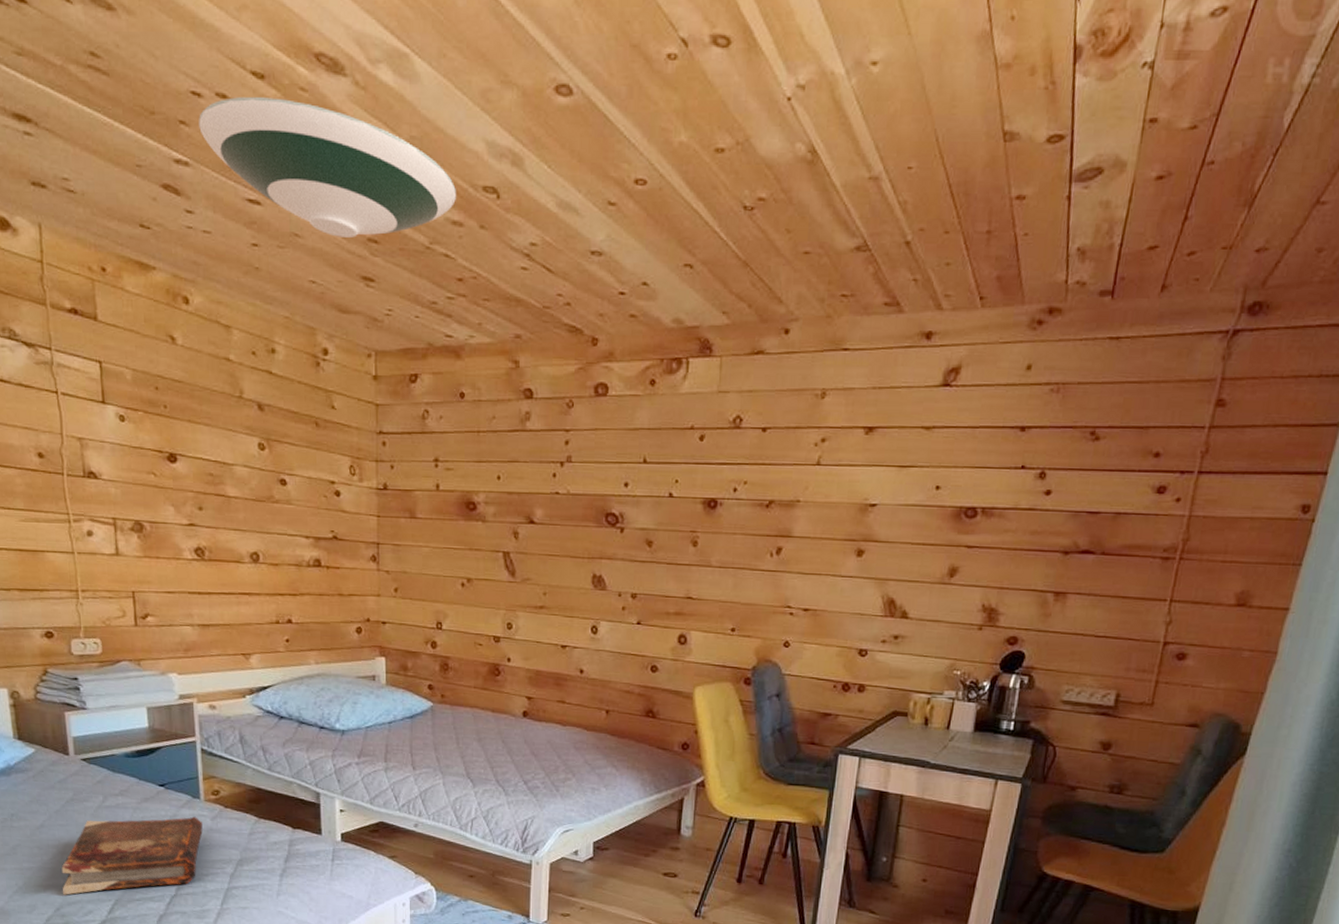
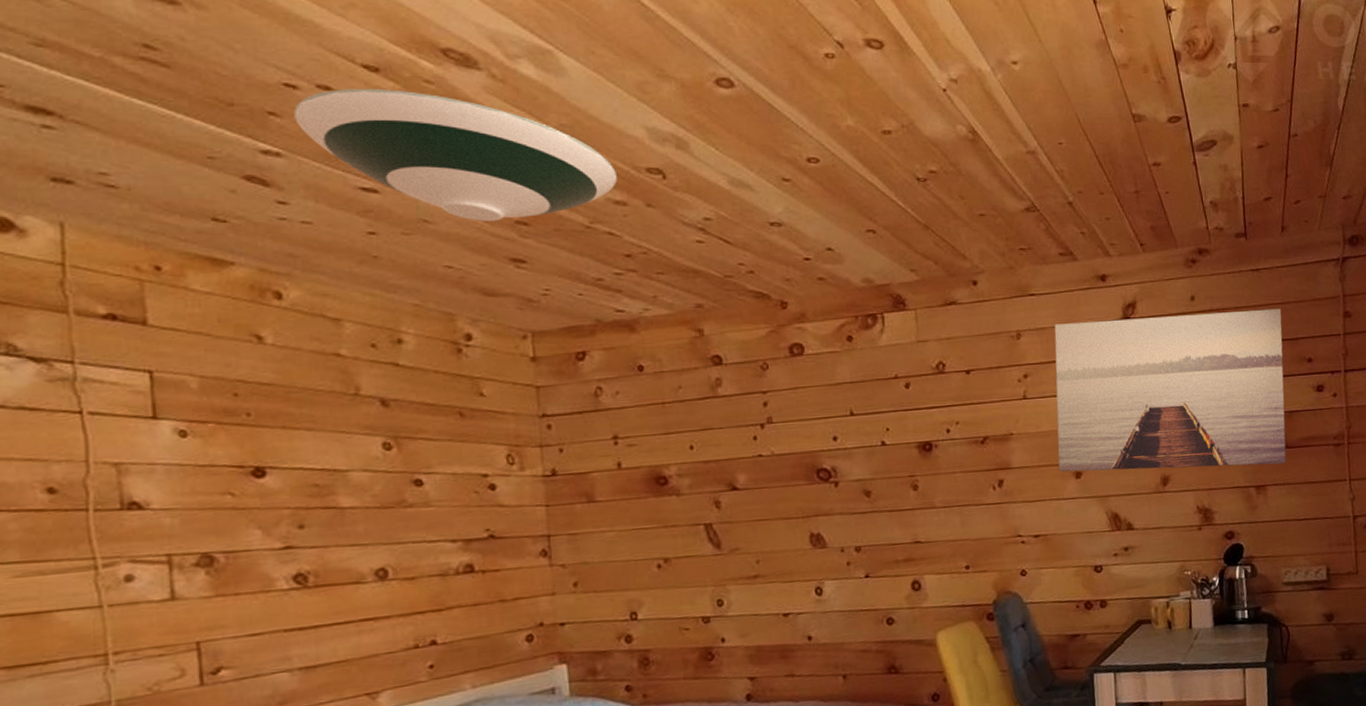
wall art: none [841,385,1137,572] -> present [1054,308,1287,473]

